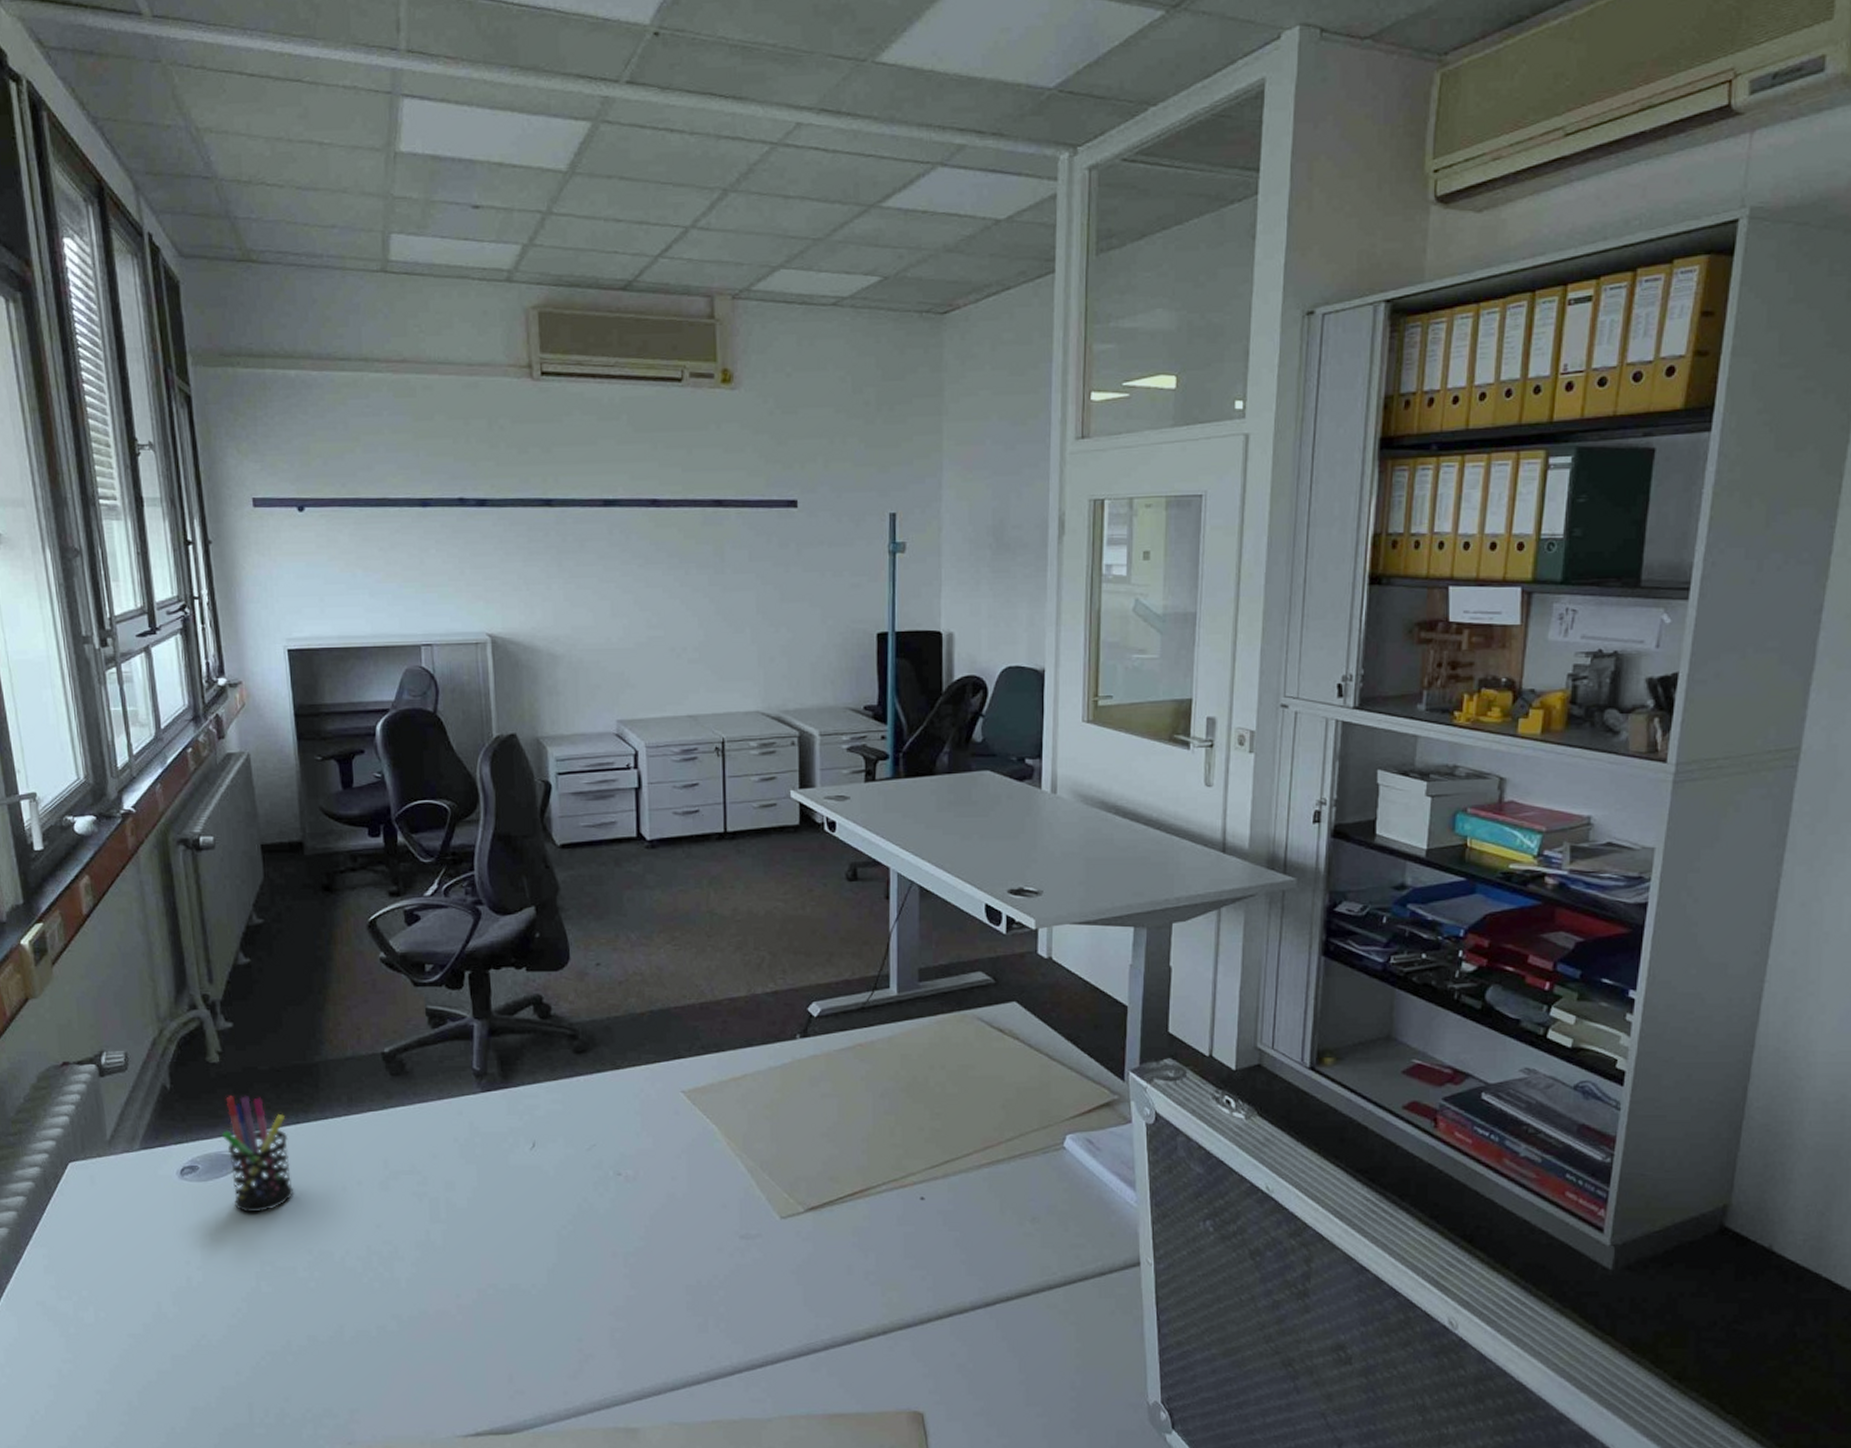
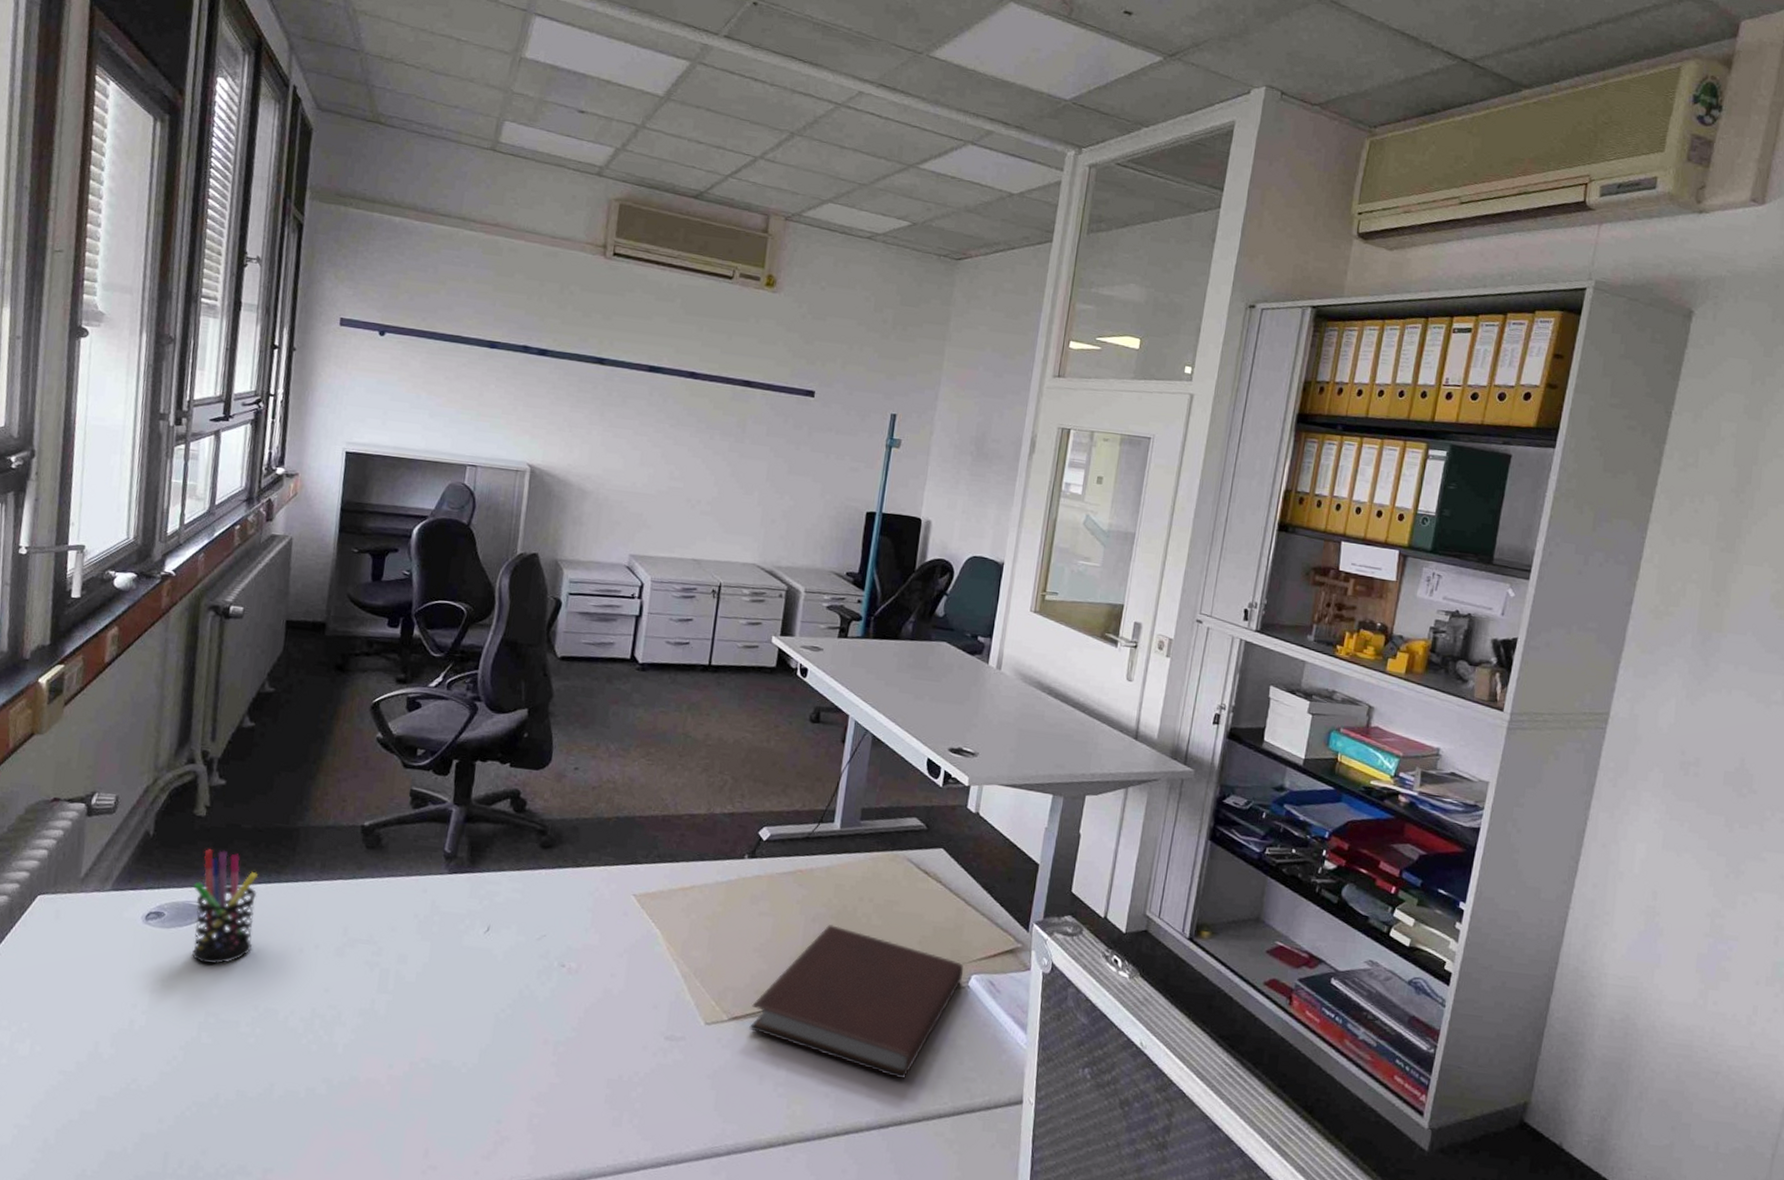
notebook: none [828,1099,1057,1254] -> present [749,925,964,1080]

